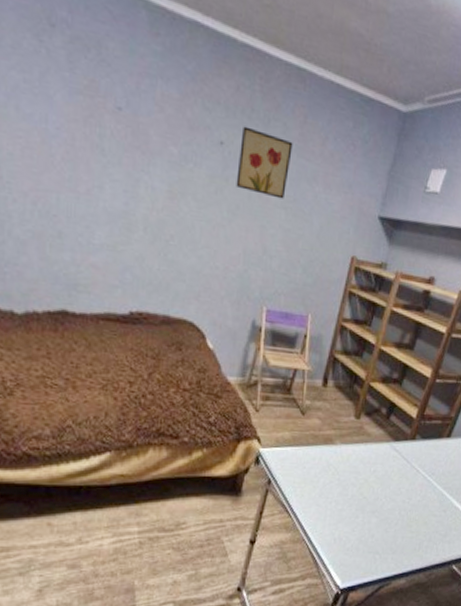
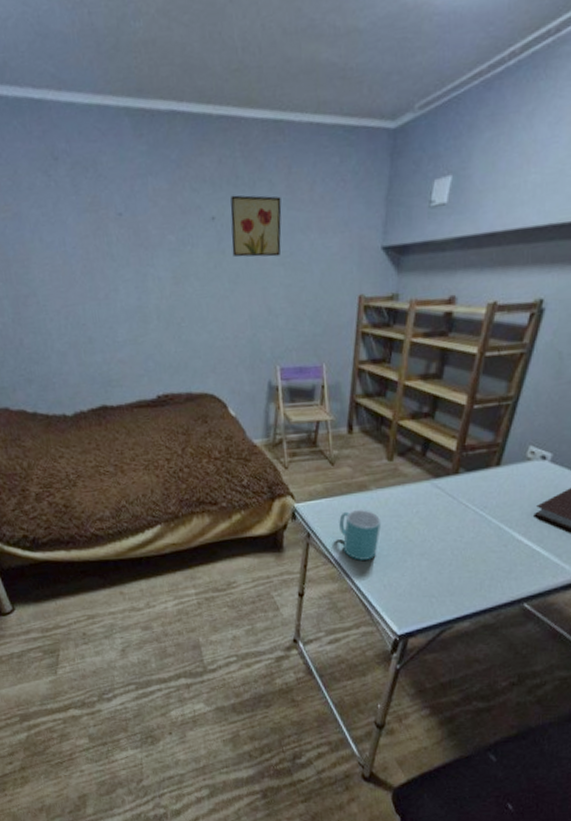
mug: none [300,461,341,512] -> present [339,509,382,561]

